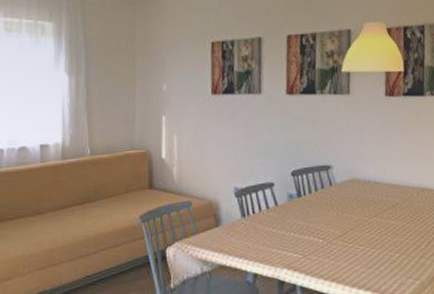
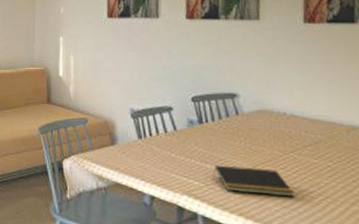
notepad: none [310,234,378,260] -> present [213,165,295,197]

